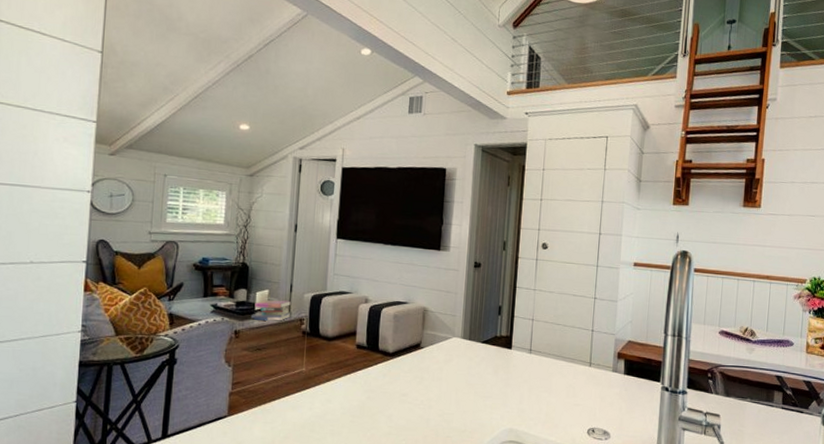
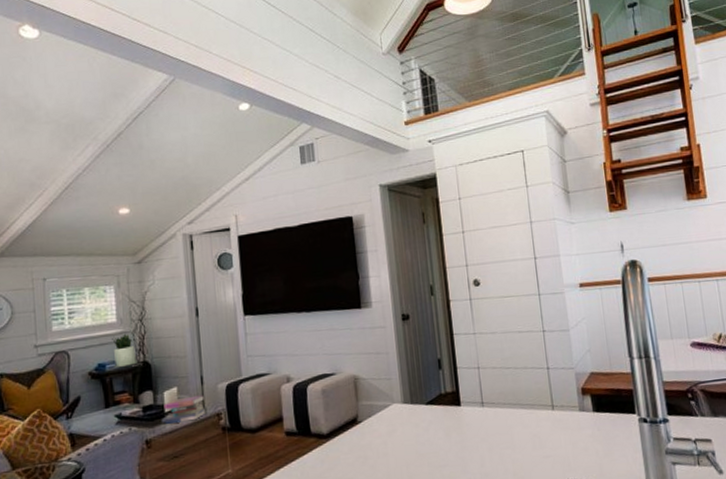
planter: none [216,235,239,265] -> present [112,333,139,369]

